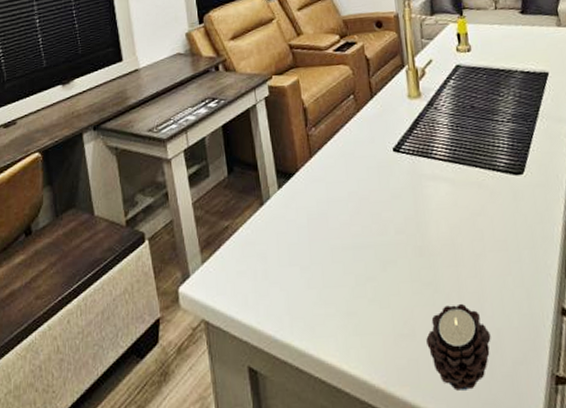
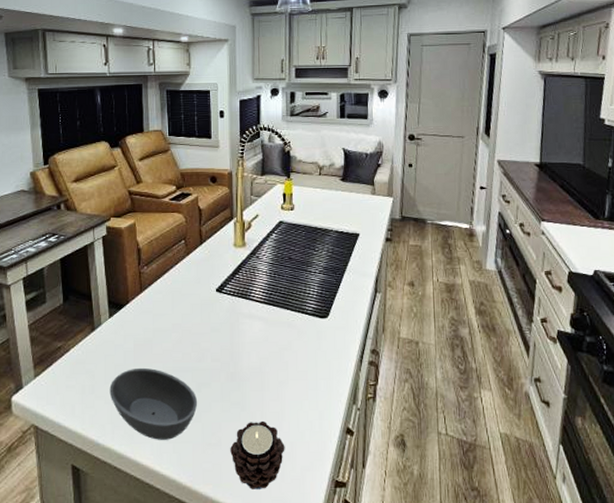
bowl: none [284,245,385,333] -> present [109,367,198,440]

